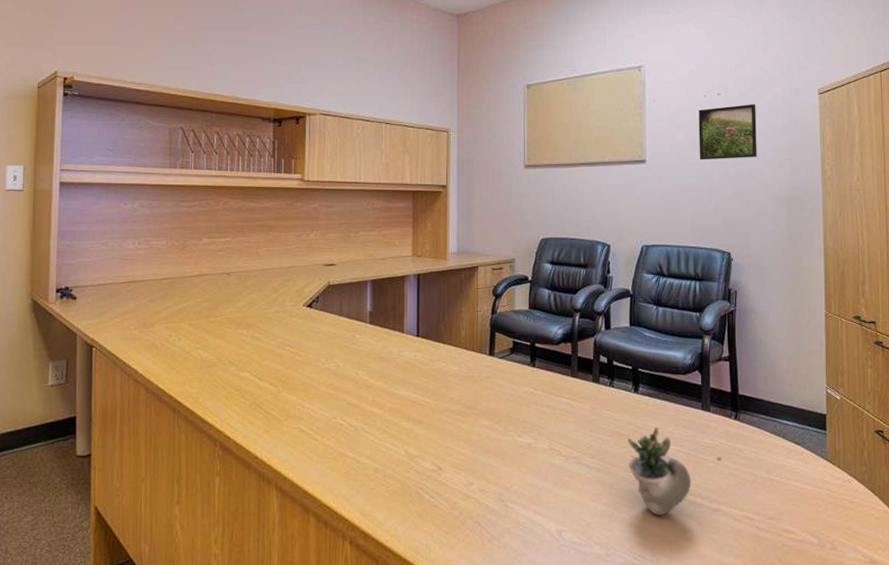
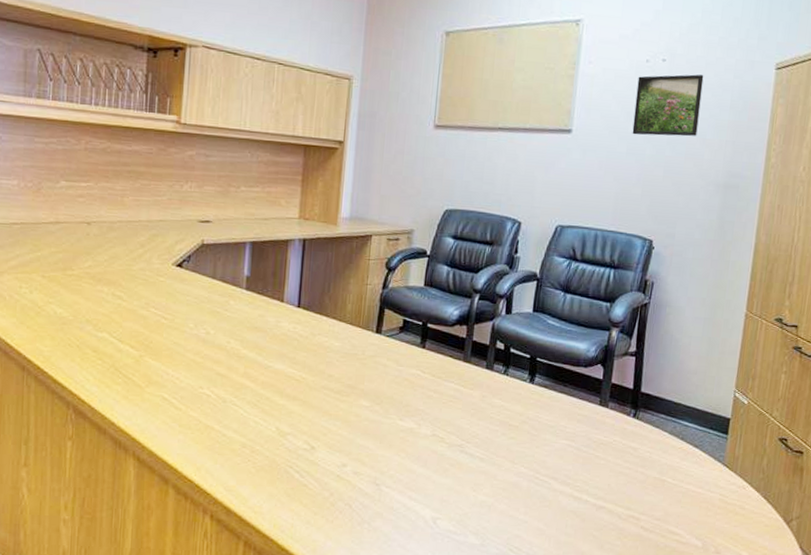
succulent plant: present [628,426,722,516] -> none [515,419,615,510]

